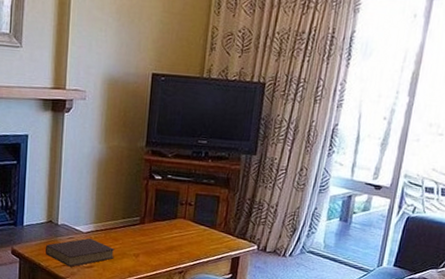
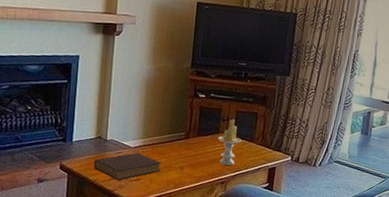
candle: none [175,203,201,254] -> present [217,119,241,165]

